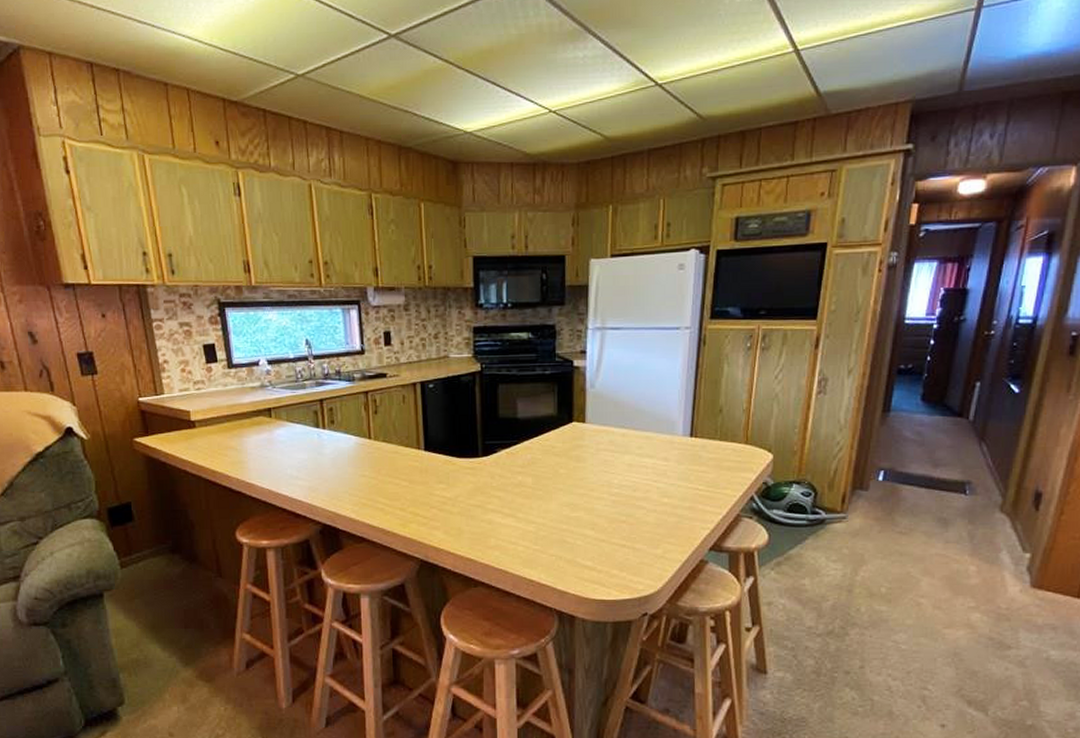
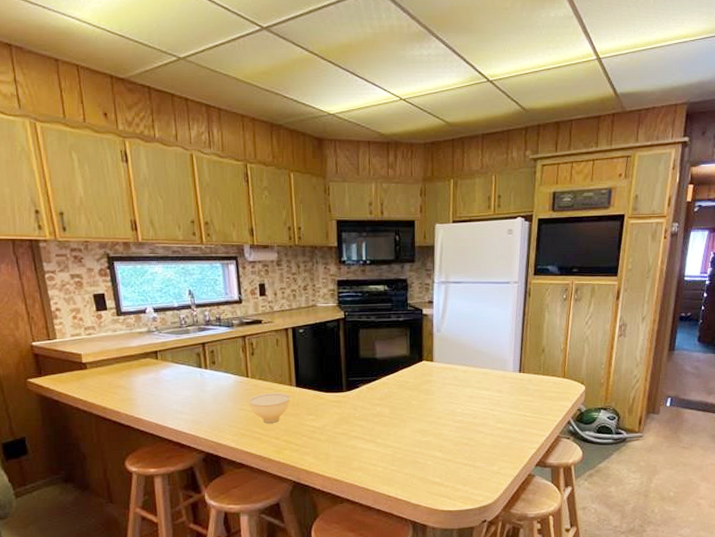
bowl: none [370,456,419,492] -> present [248,392,291,423]

